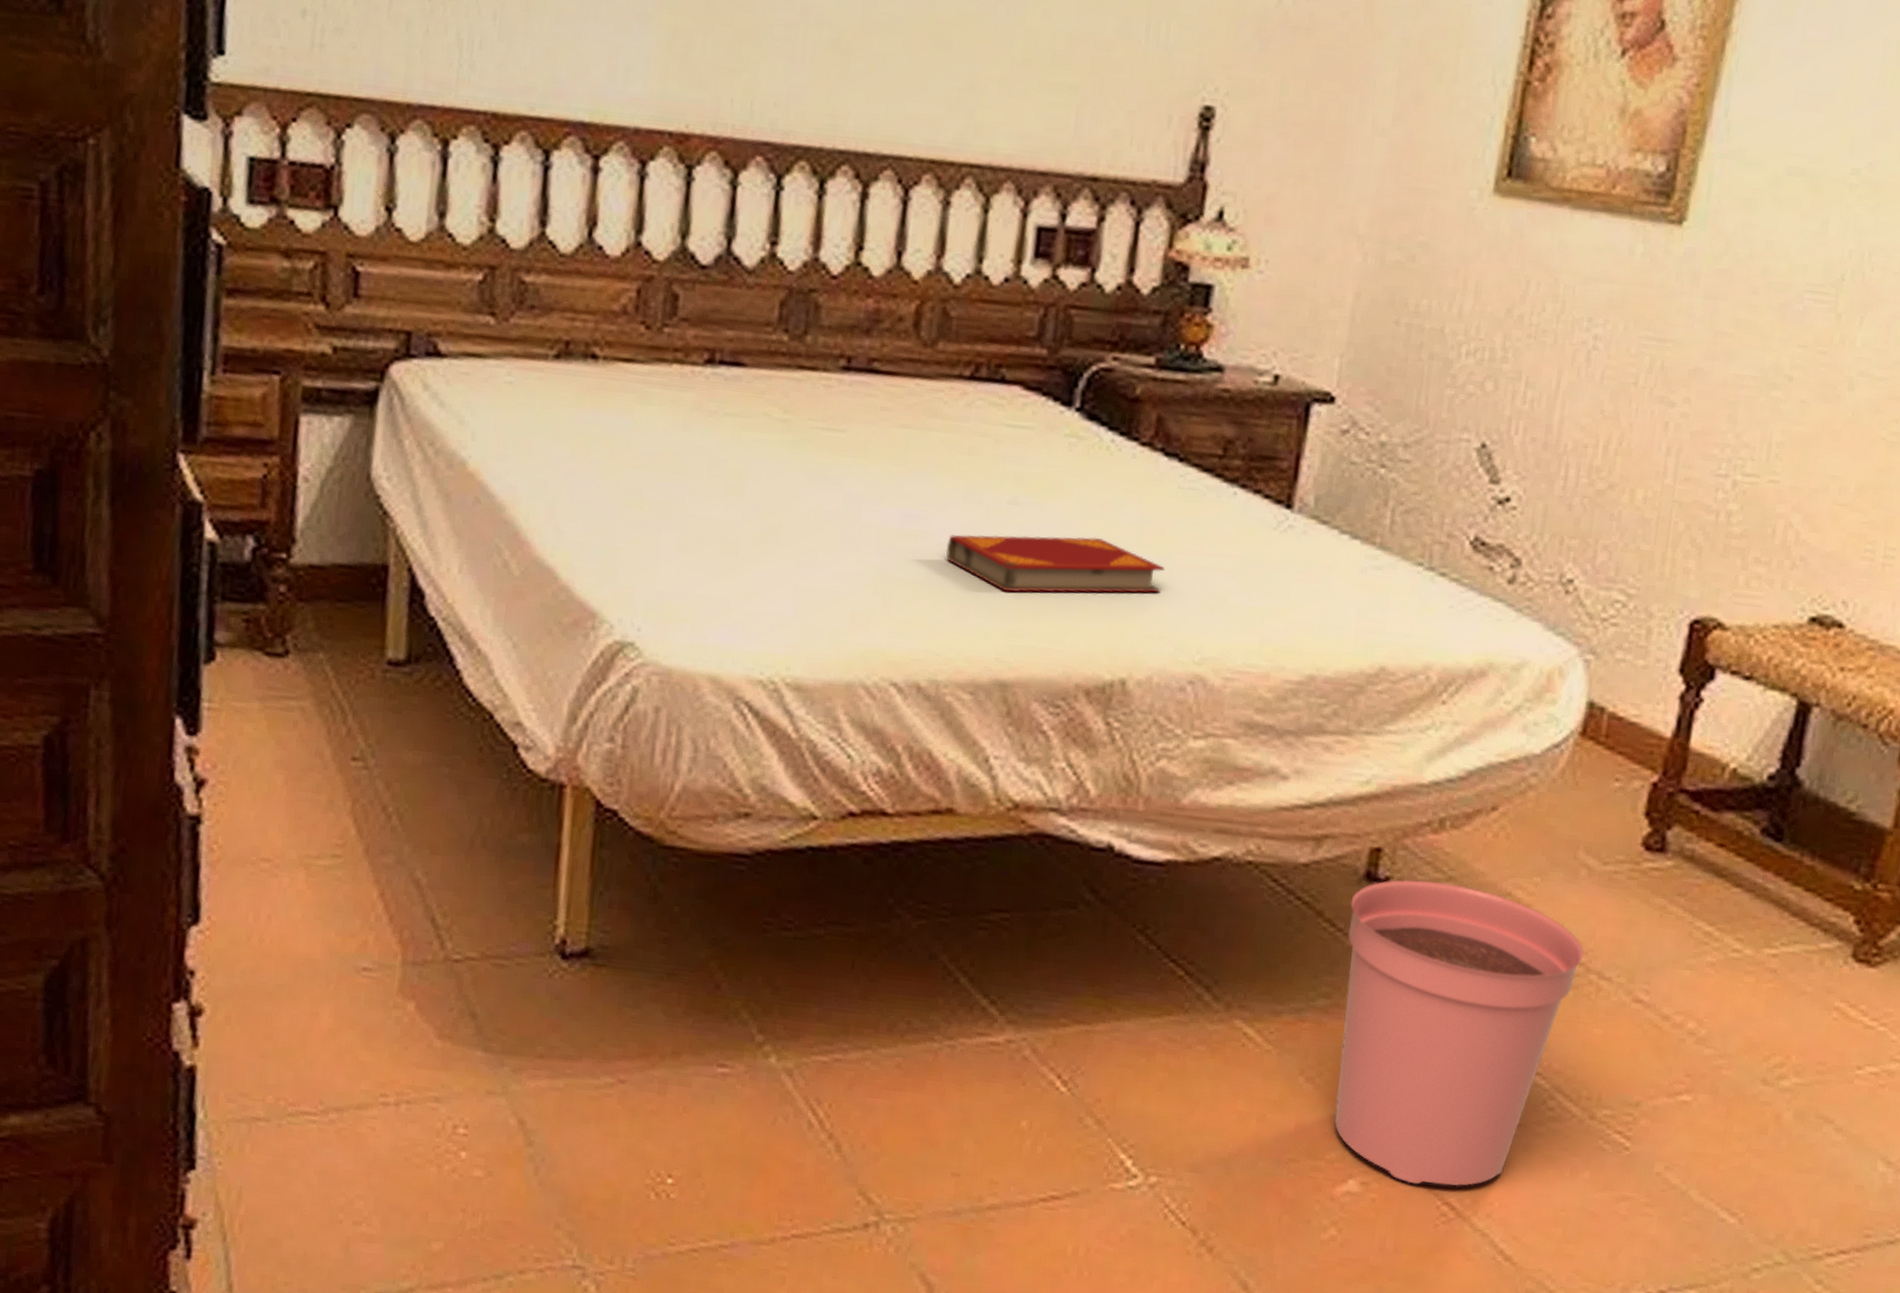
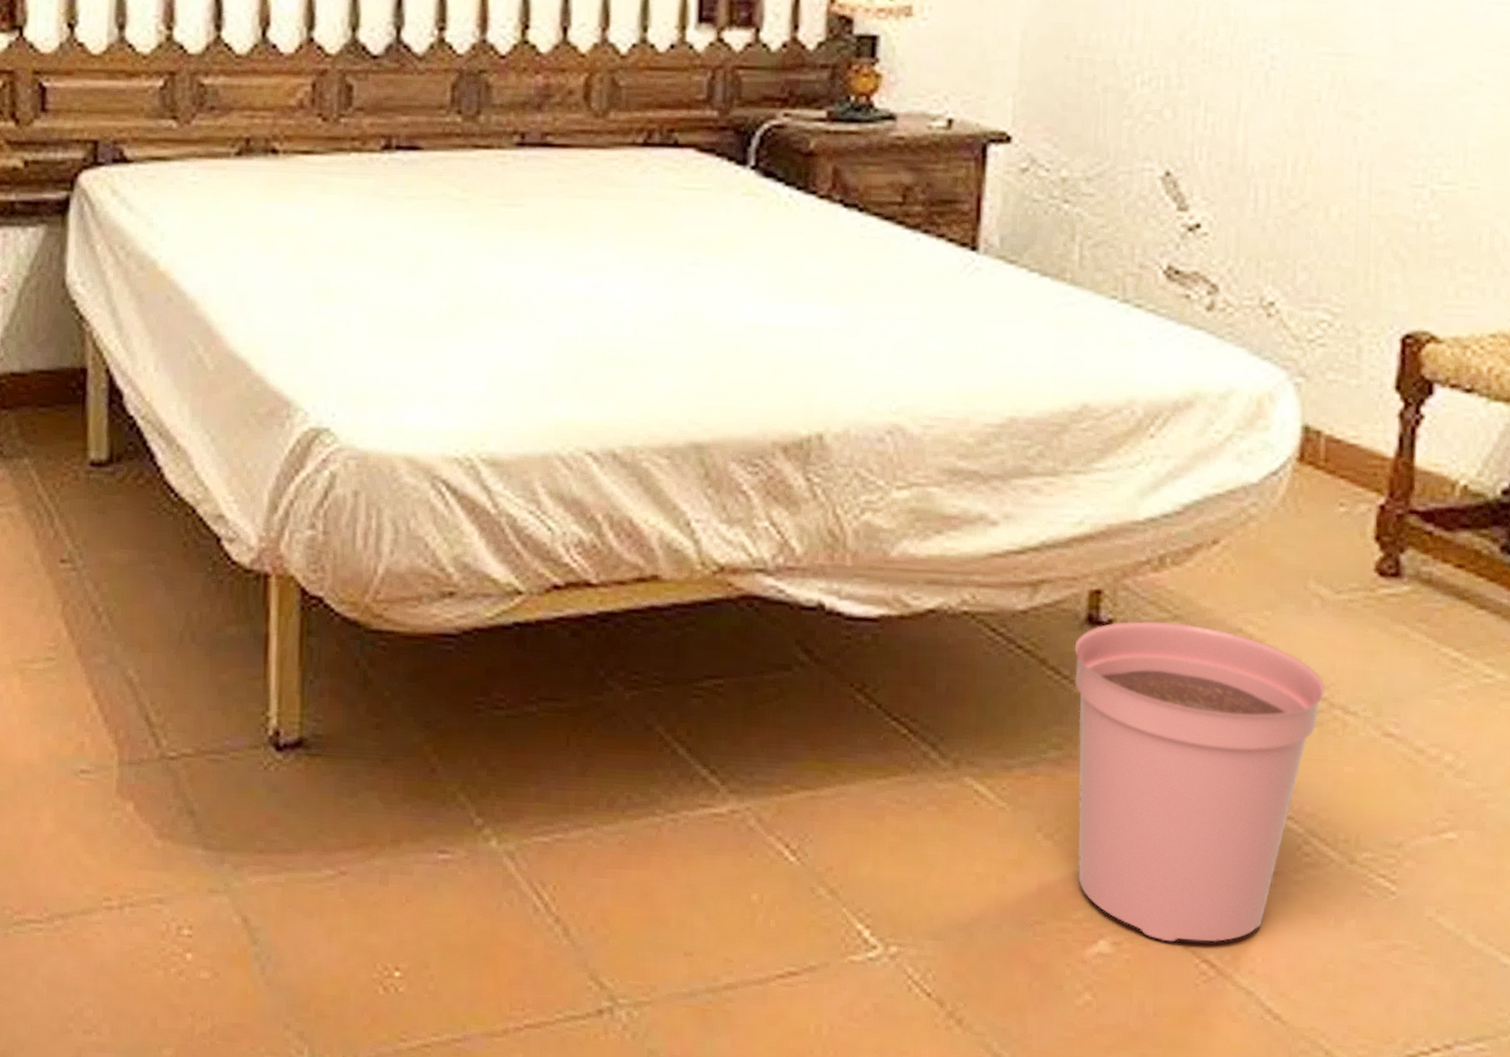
hardback book: present [945,534,1165,594] -> none [631,293,853,353]

